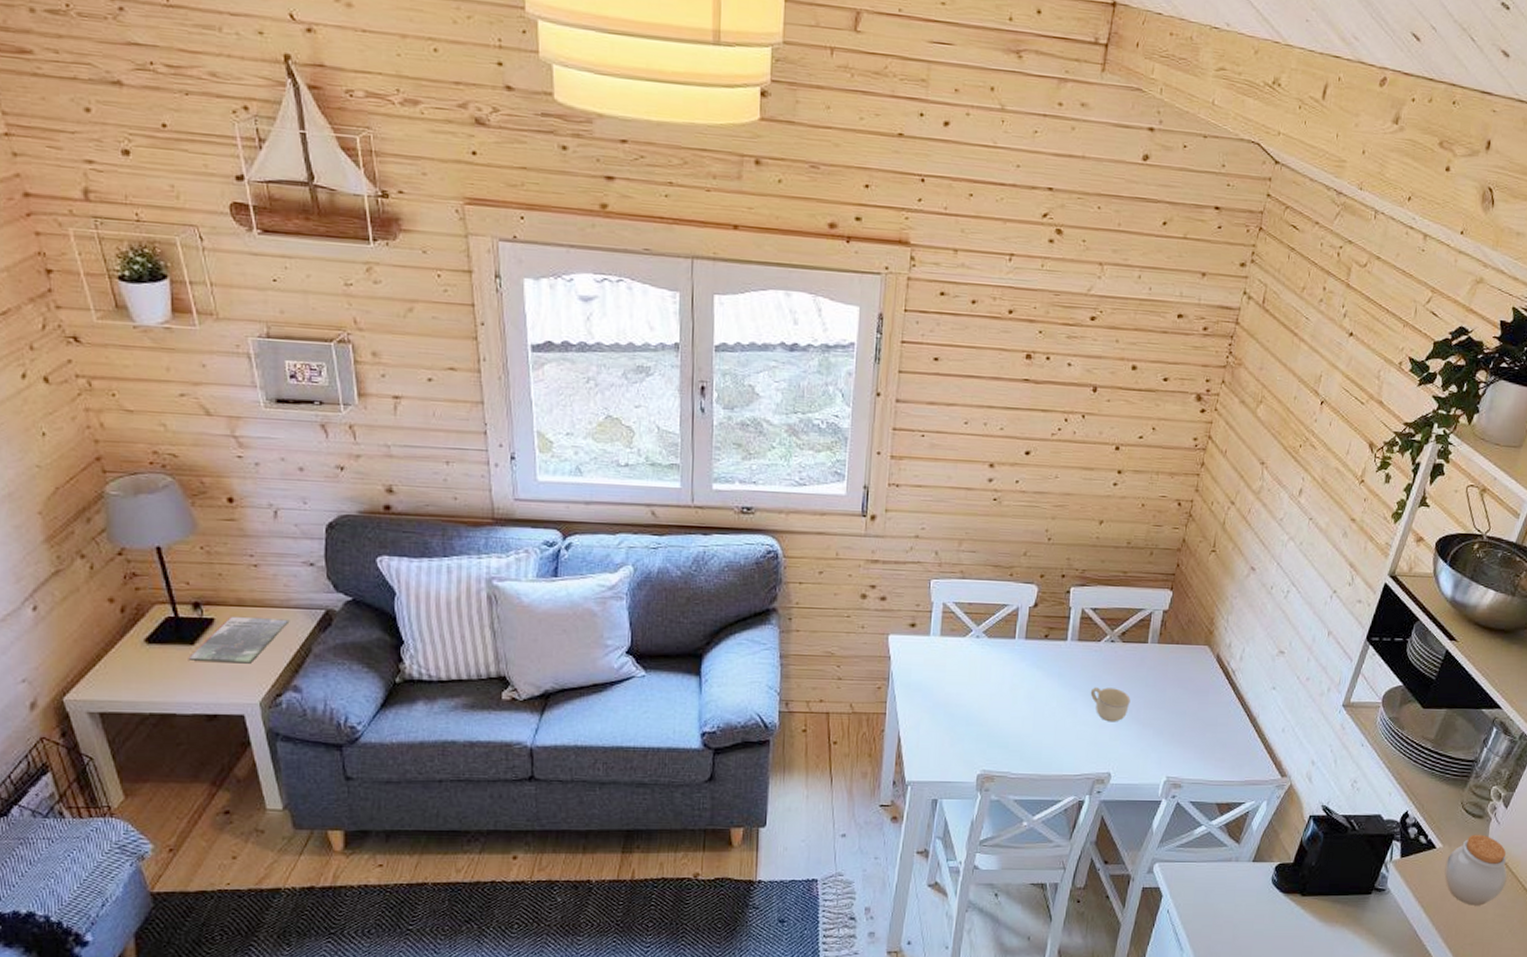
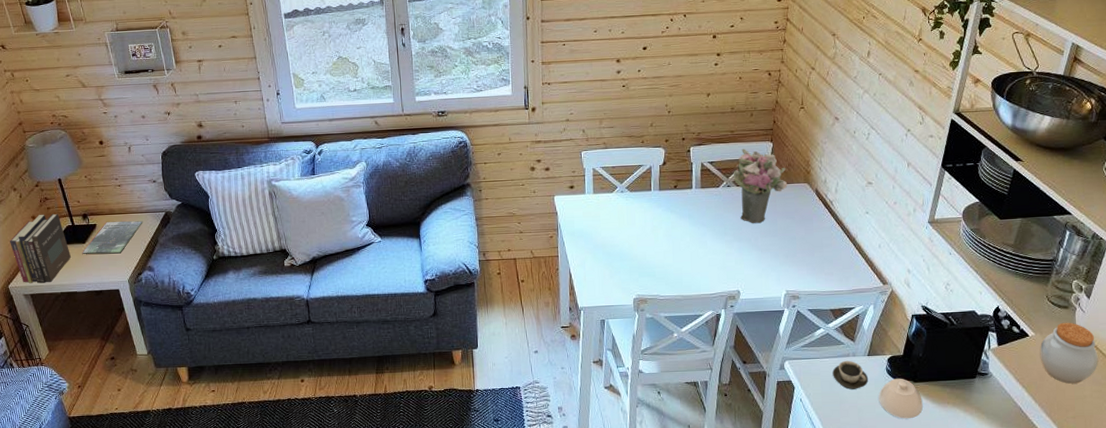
books: none [70,597,169,698] -> present [10,213,71,284]
cup: present [1090,687,1131,722] -> none [715,223,749,250]
flower bouquet: none [1119,596,1185,692] -> present [733,149,788,224]
cup: none [1209,866,1250,901] -> present [832,360,869,390]
sugar bowl: none [1258,890,1309,939] -> present [878,378,923,419]

